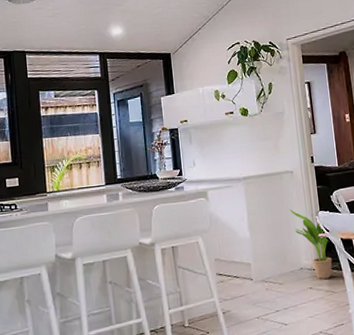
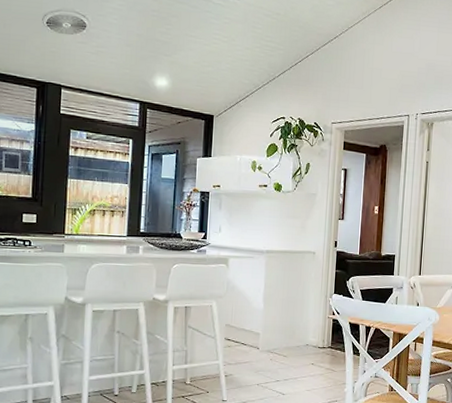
potted plant: present [289,209,333,279] -> none [305,288,339,357]

